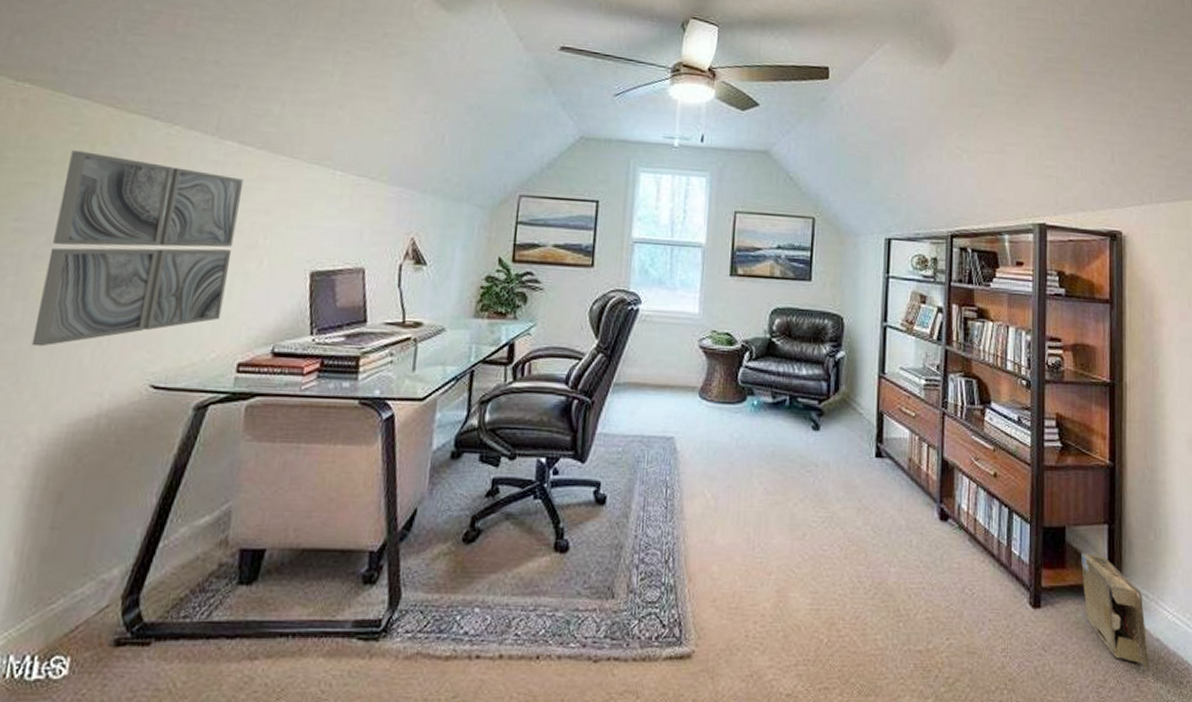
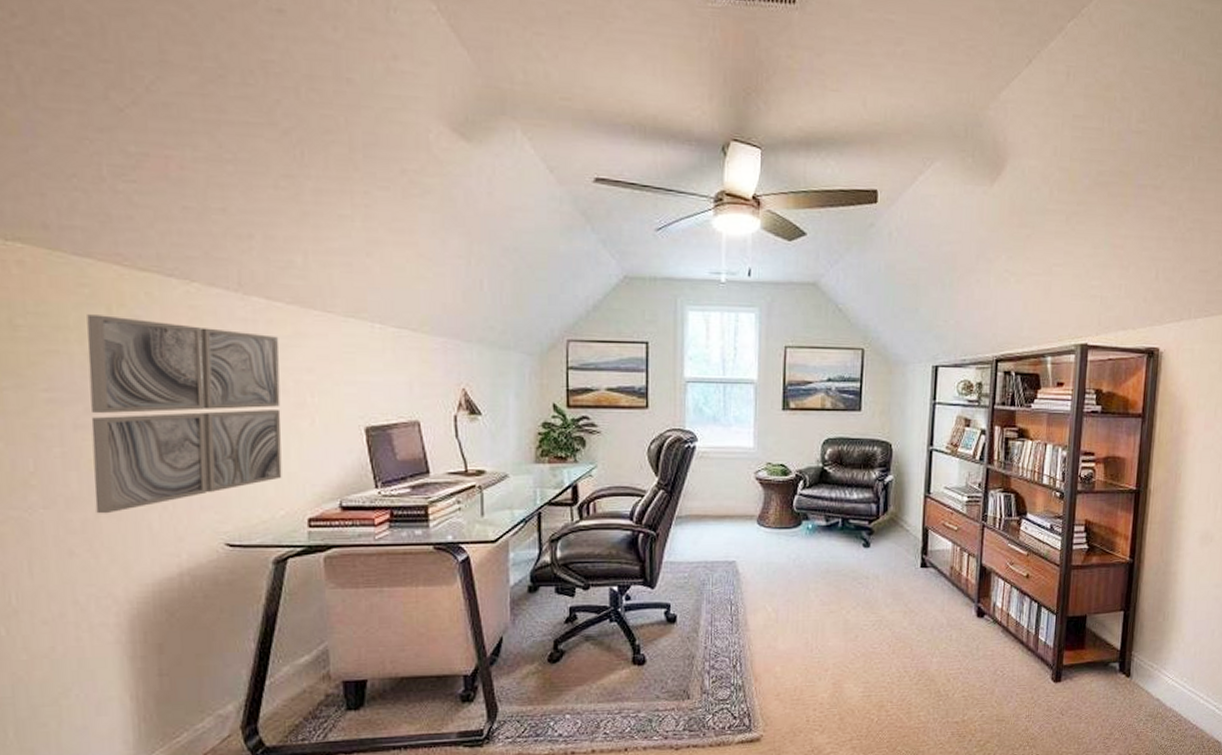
cardboard box: present [1081,553,1150,672] -> none [1098,635,1150,725]

